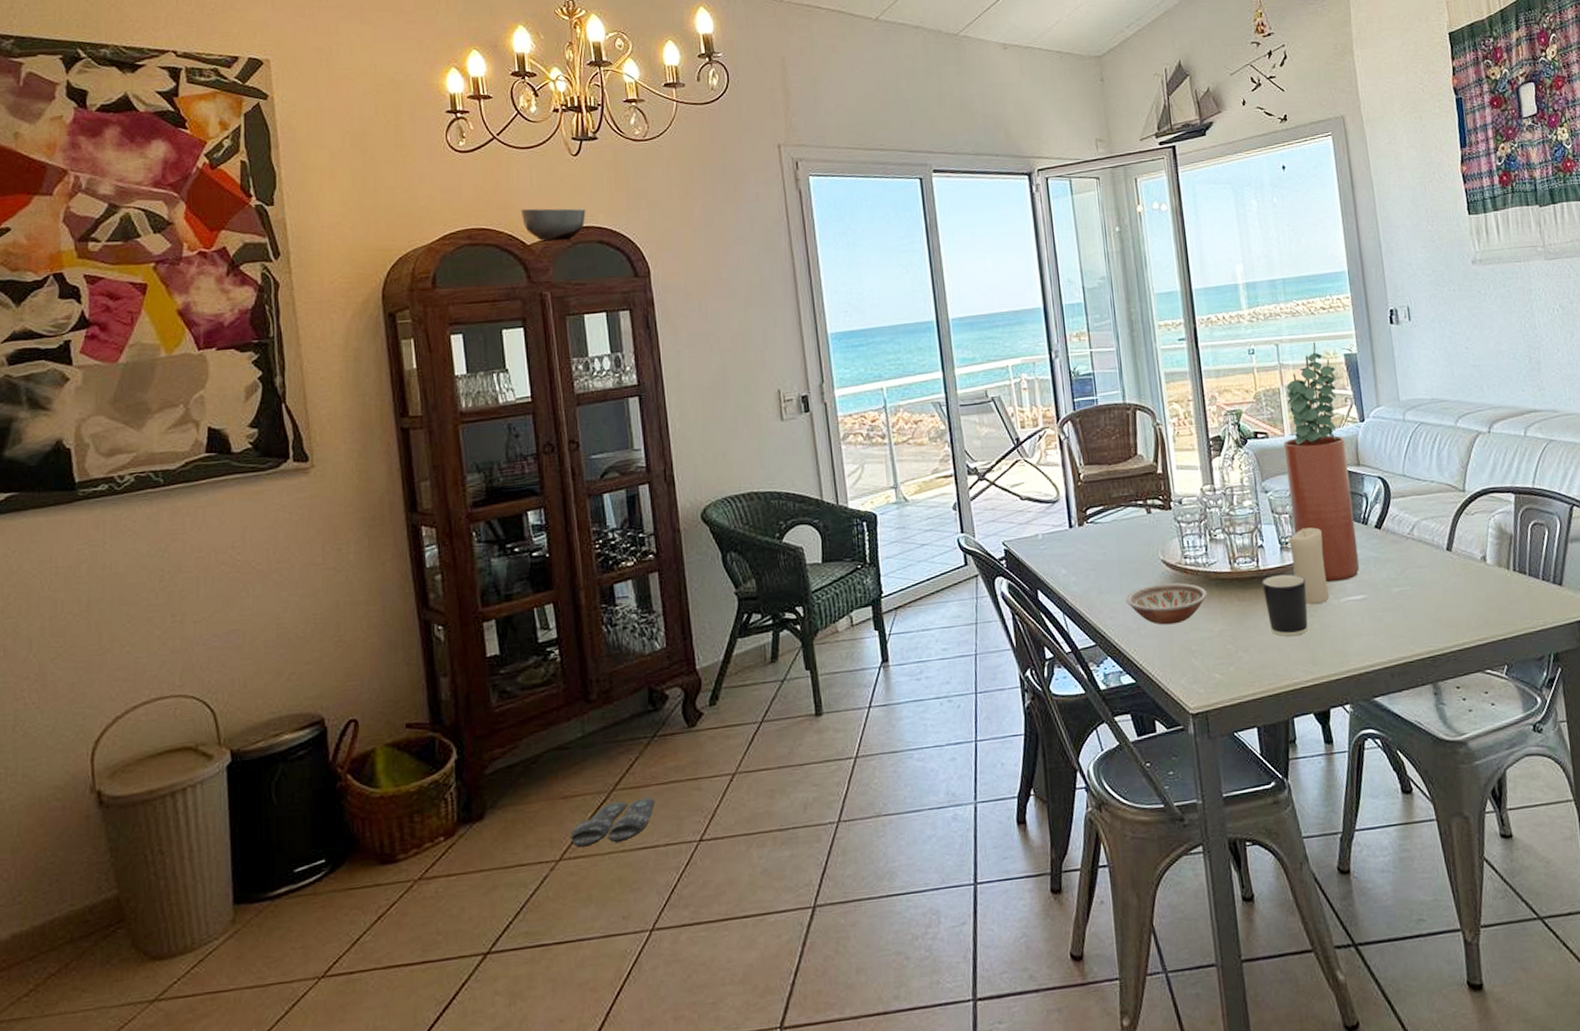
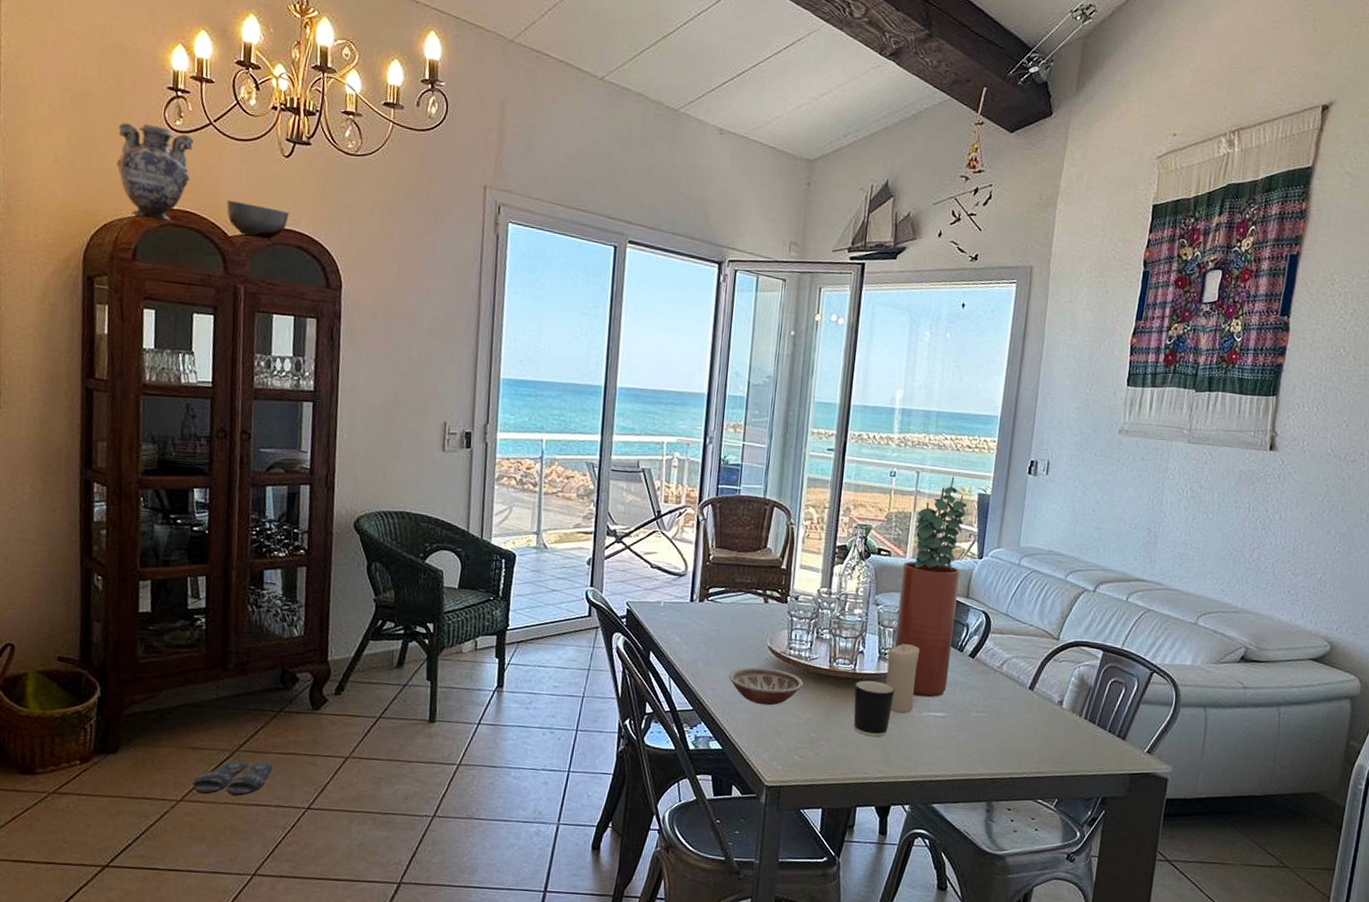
decorative vase: none [402,150,480,244] -> present [116,122,195,222]

